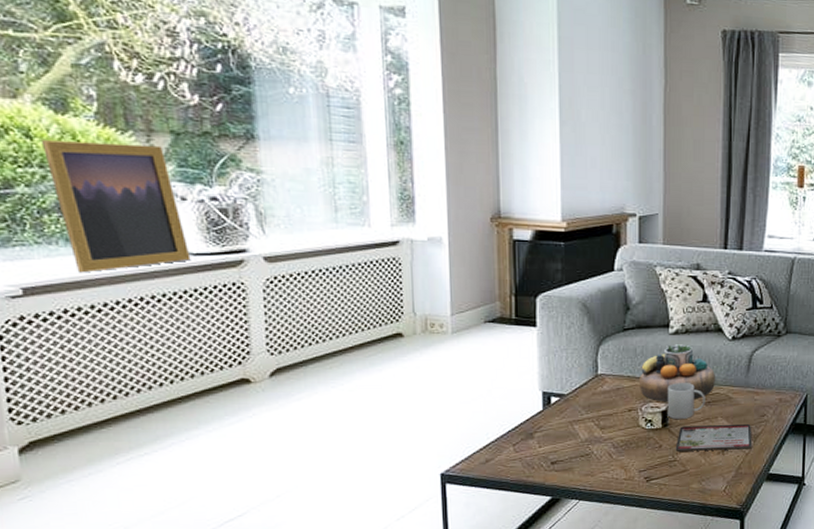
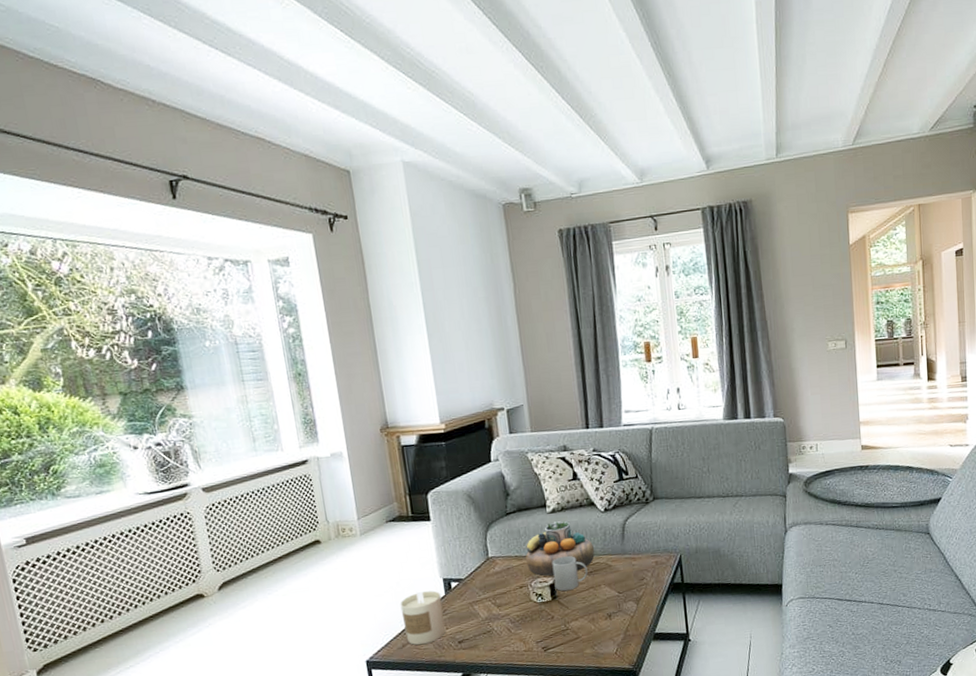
picture frame: present [40,140,191,273] -> none [25,406,147,520]
candle: none [489,403,539,462] -> present [400,590,445,645]
tablet: present [675,424,752,451] -> none [566,589,636,621]

